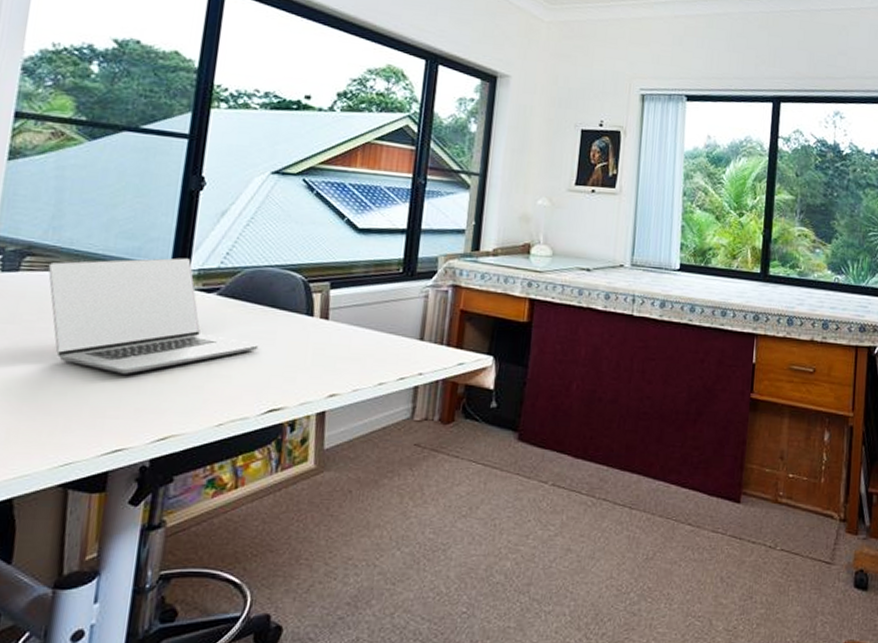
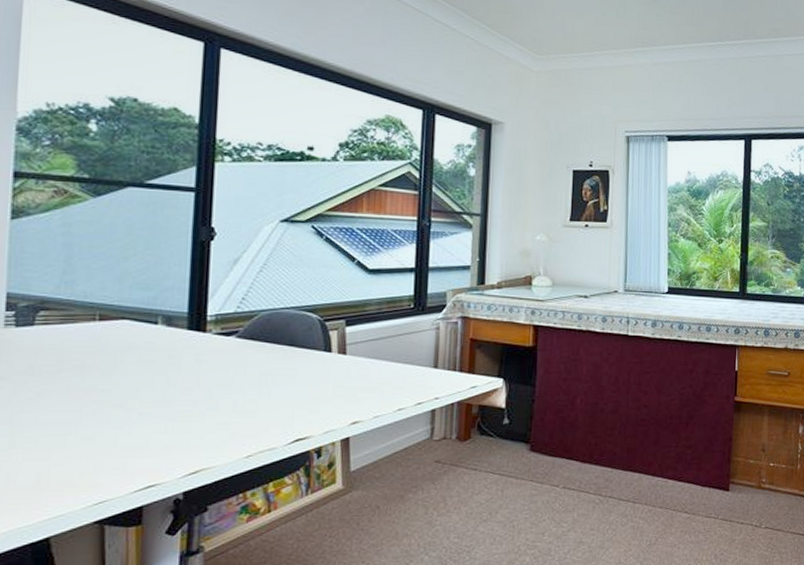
laptop: present [48,257,259,374] -> none [63,305,281,416]

